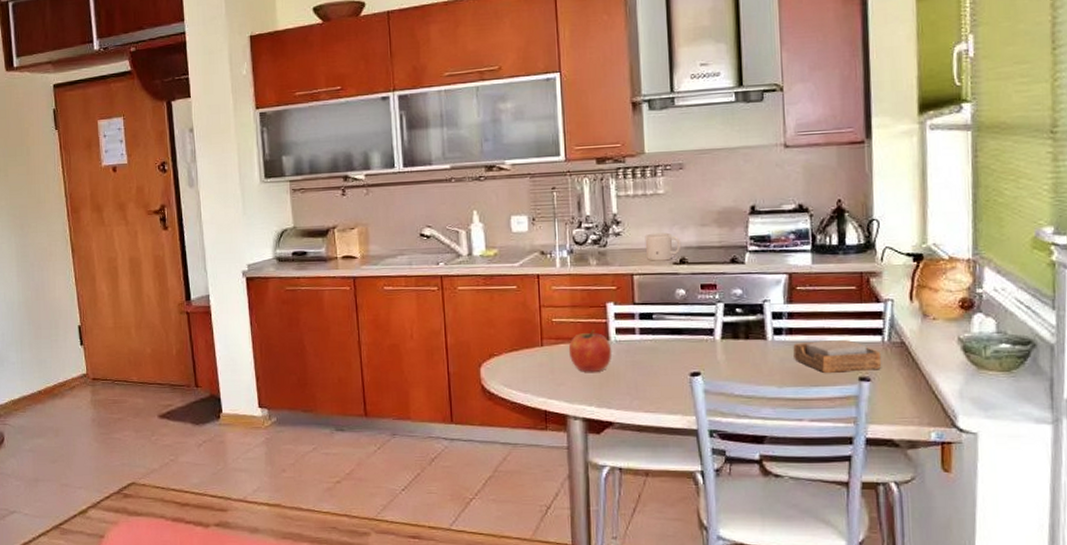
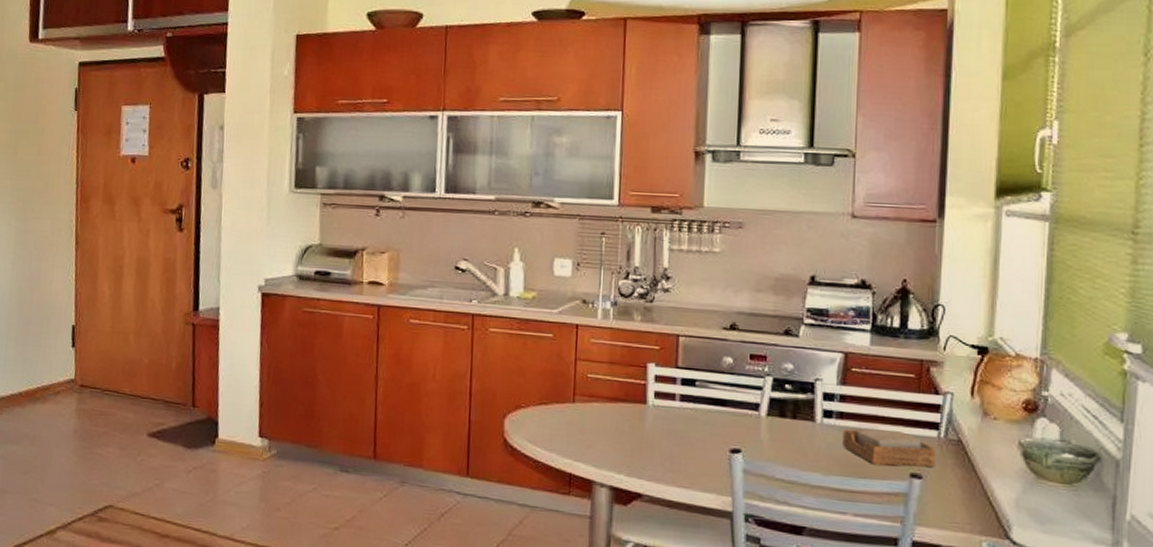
fruit: present [568,329,612,372] -> none [601,390,649,437]
mug: present [645,232,682,261] -> none [694,293,734,325]

